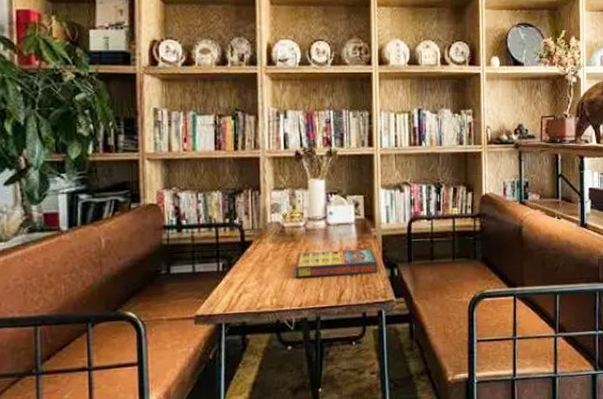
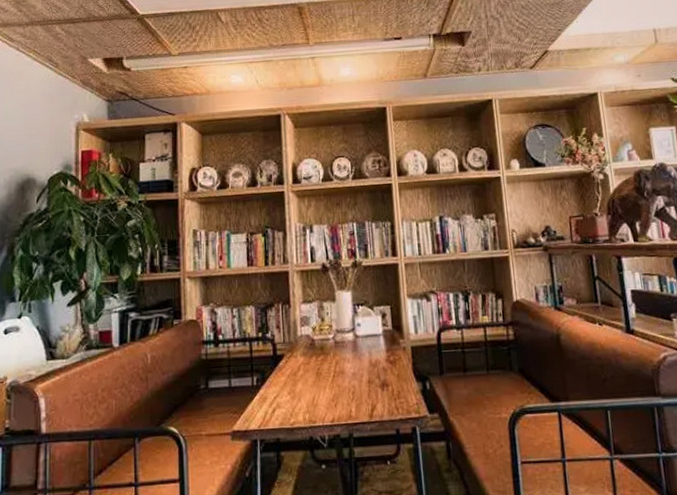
game compilation box: present [295,248,378,278] -> none [325,360,409,393]

